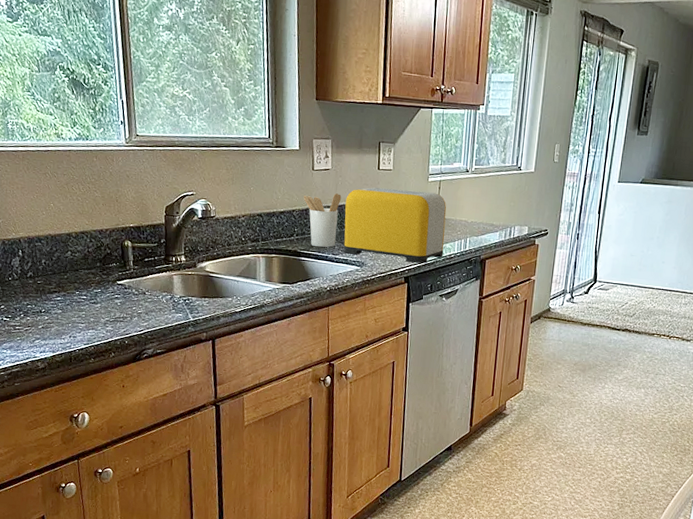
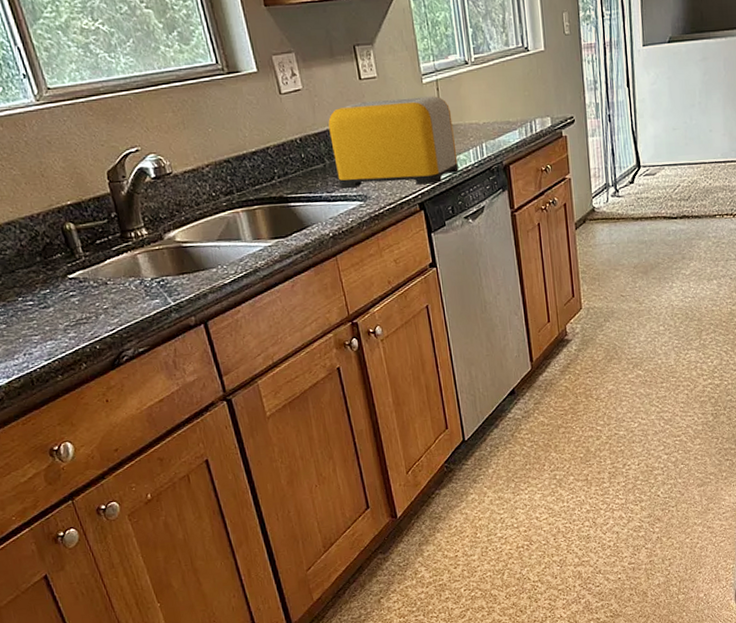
utensil holder: present [303,193,342,248] -> none [276,117,328,187]

